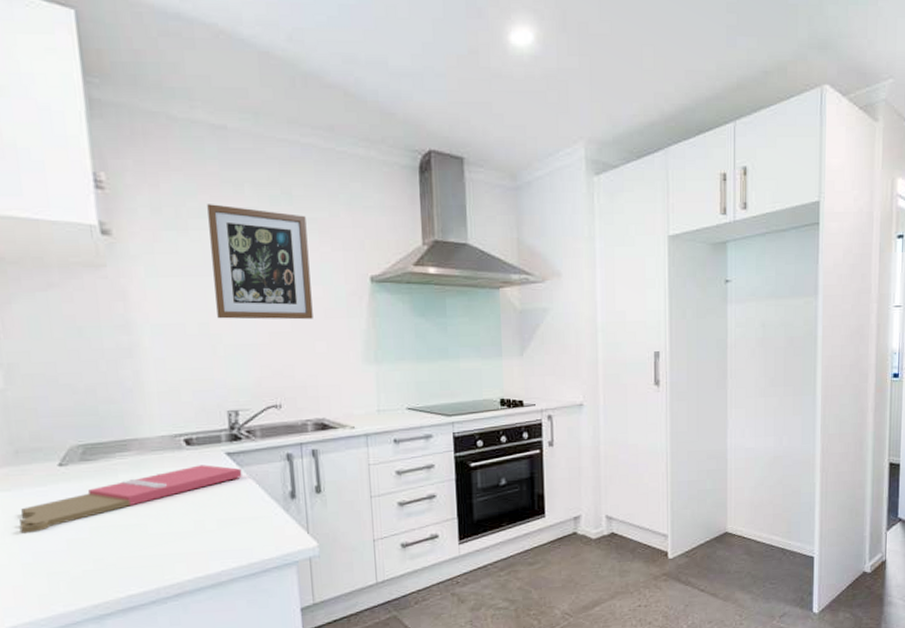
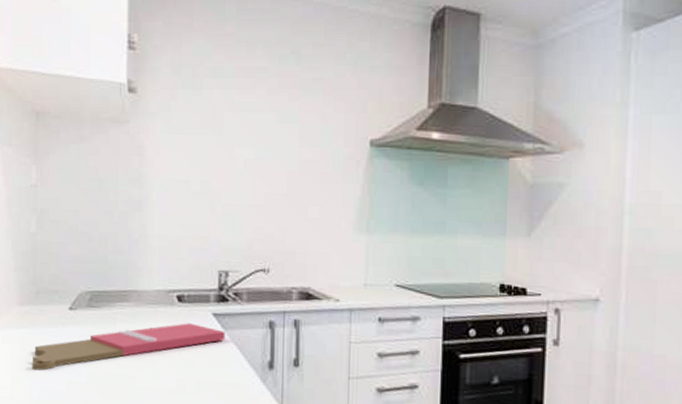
wall art: present [207,204,313,320] -> none [219,64,312,183]

